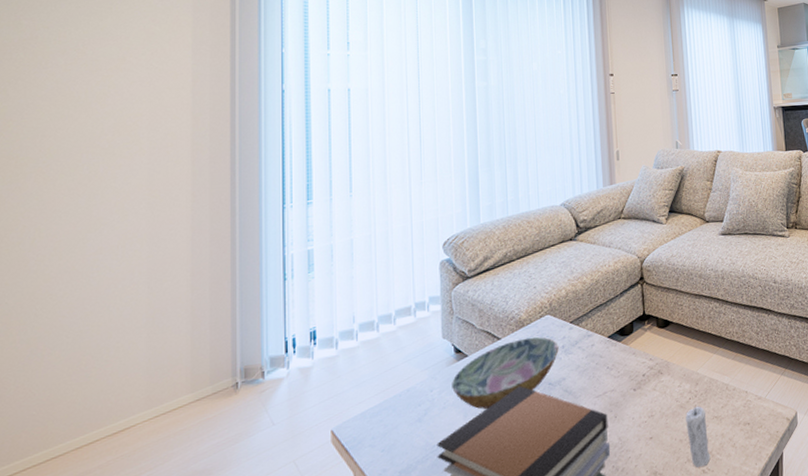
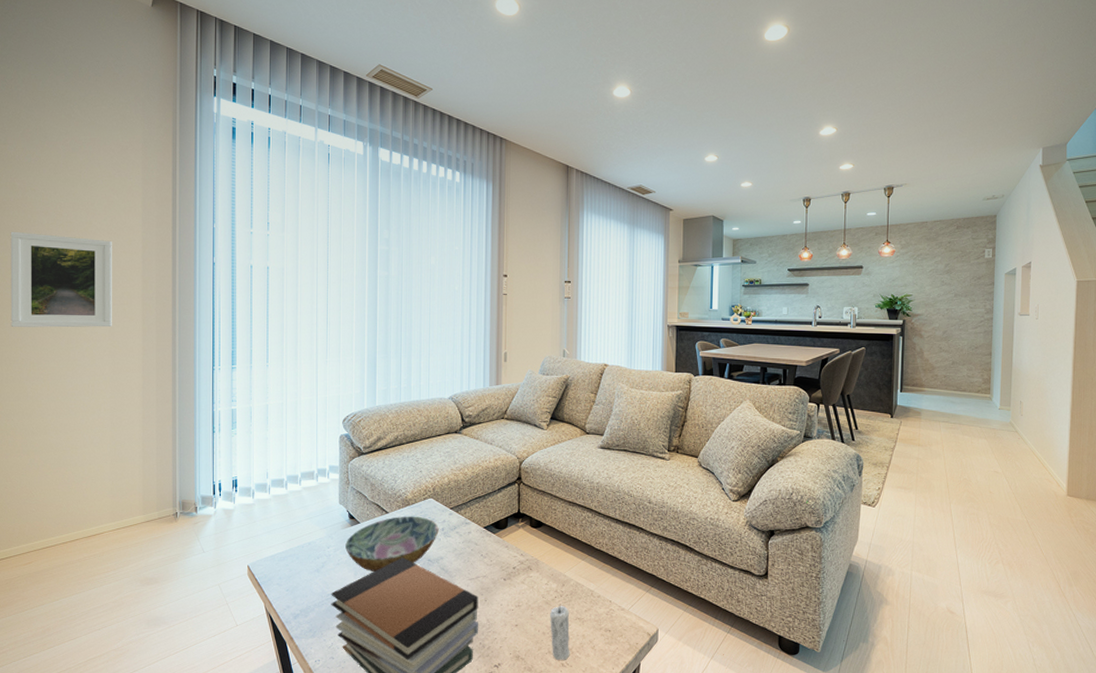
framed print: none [8,76,152,190] -> present [10,231,112,328]

